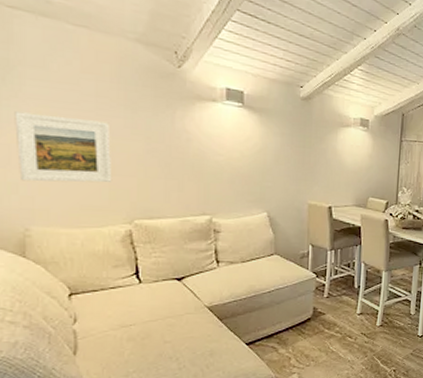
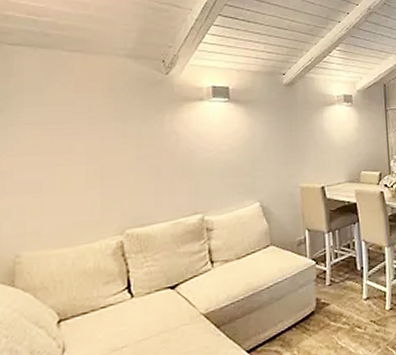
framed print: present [14,111,112,183] -> none [10,135,104,206]

